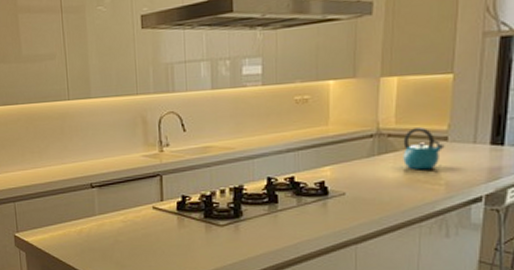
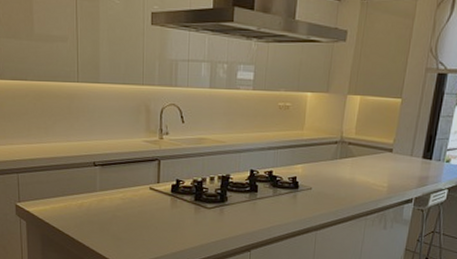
kettle: present [403,127,445,170] -> none [358,139,390,174]

